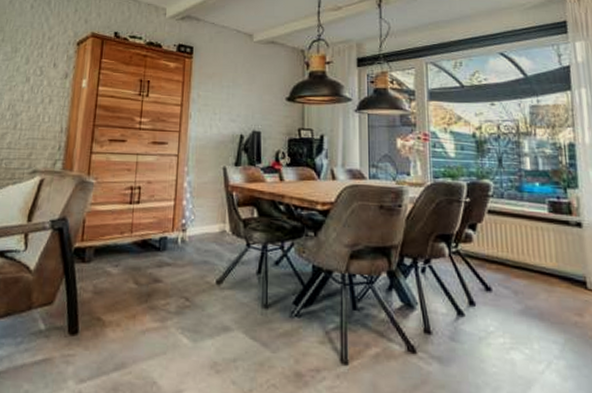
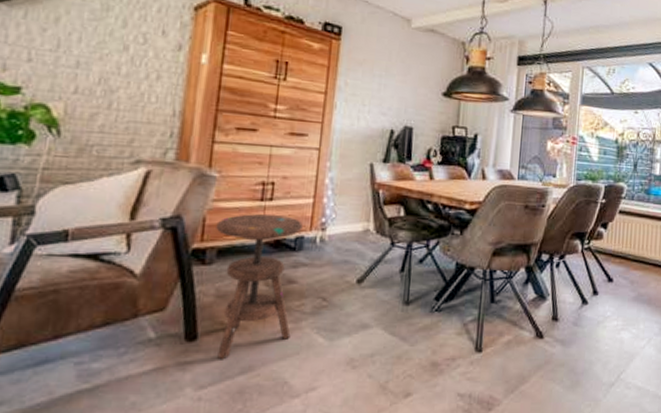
side table: none [93,216,166,355] -> present [216,214,303,360]

